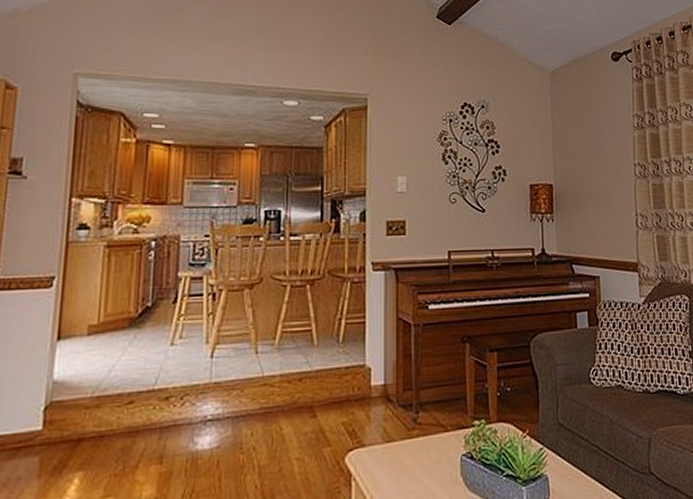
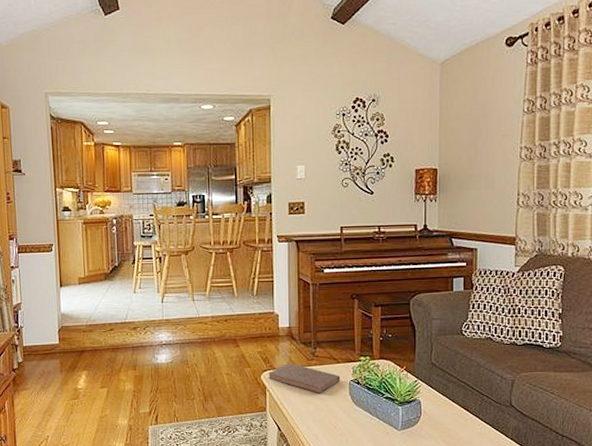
book: none [355,436,450,479] -> present [268,363,341,394]

